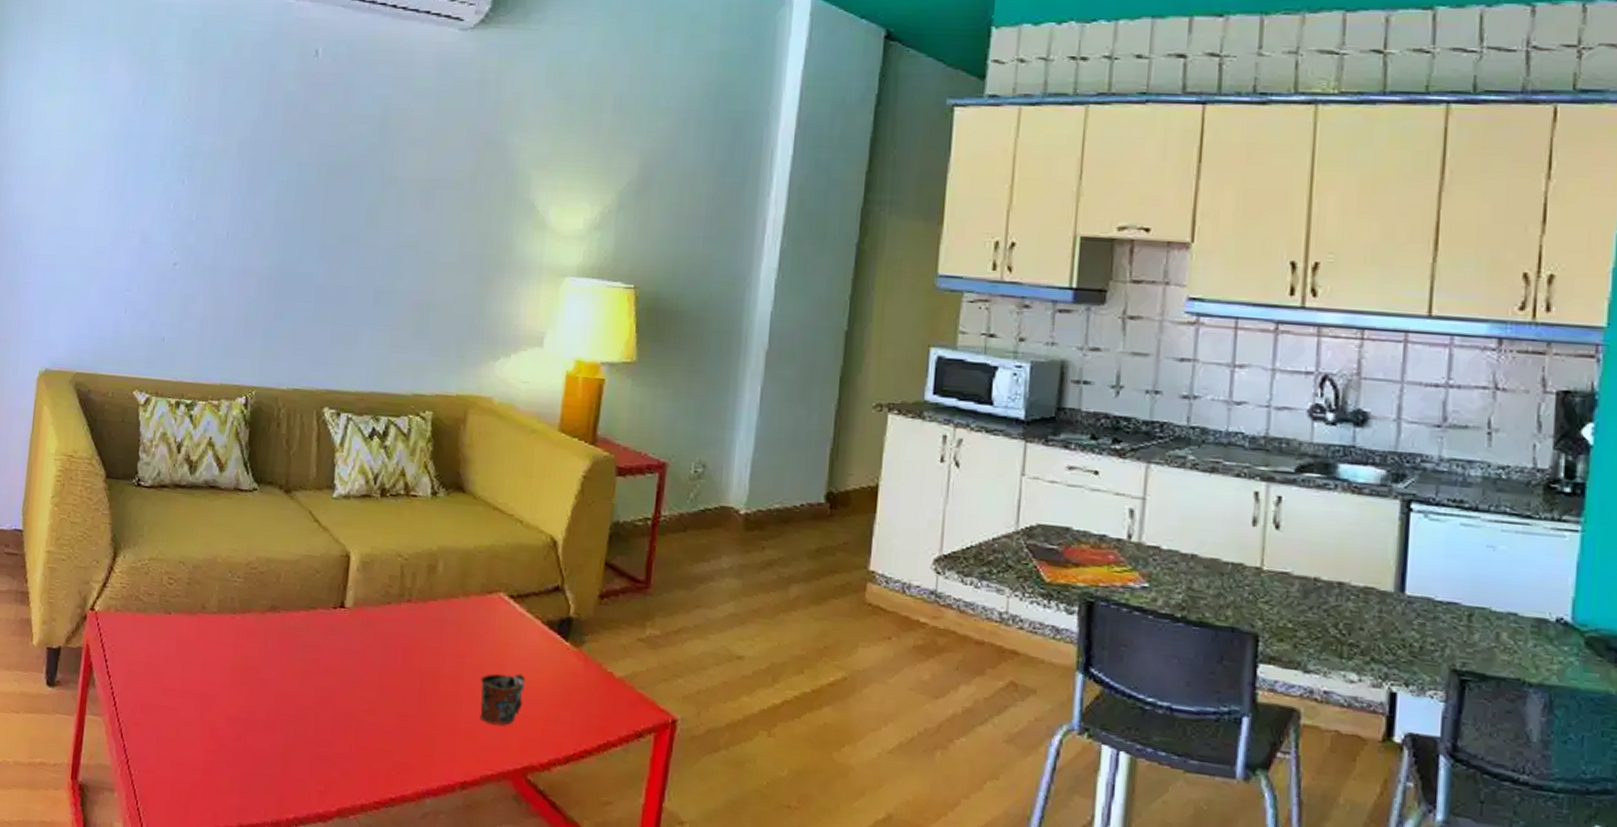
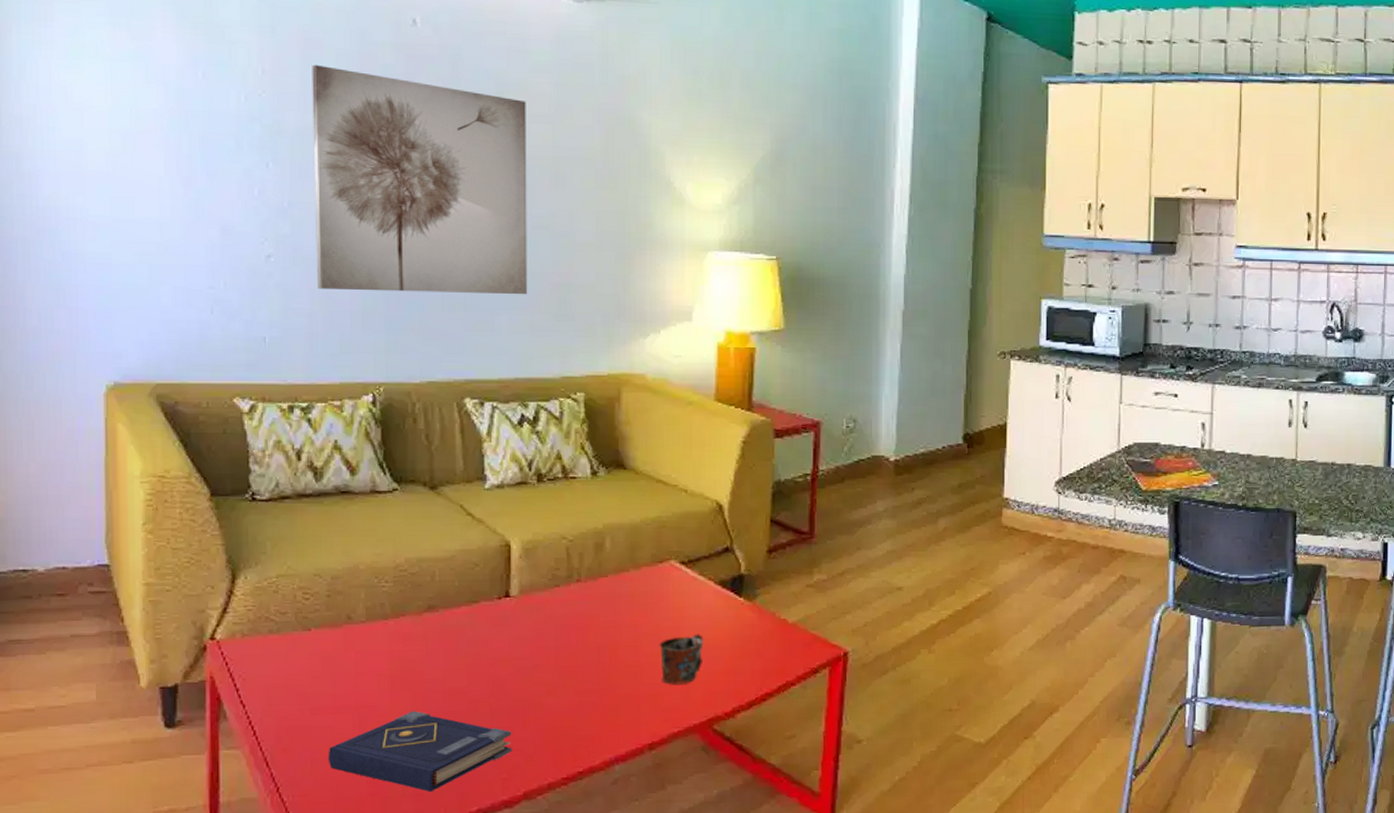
book: none [171,706,333,791] -> present [327,710,512,793]
wall art: none [211,92,407,312] -> present [312,64,528,295]

